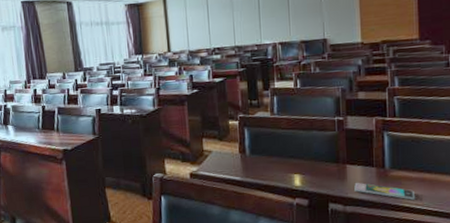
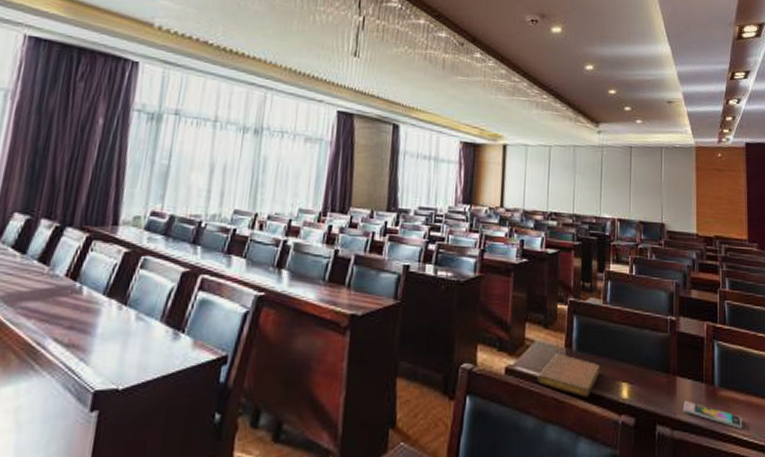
notebook: none [218,158,273,189] -> present [537,354,601,397]

